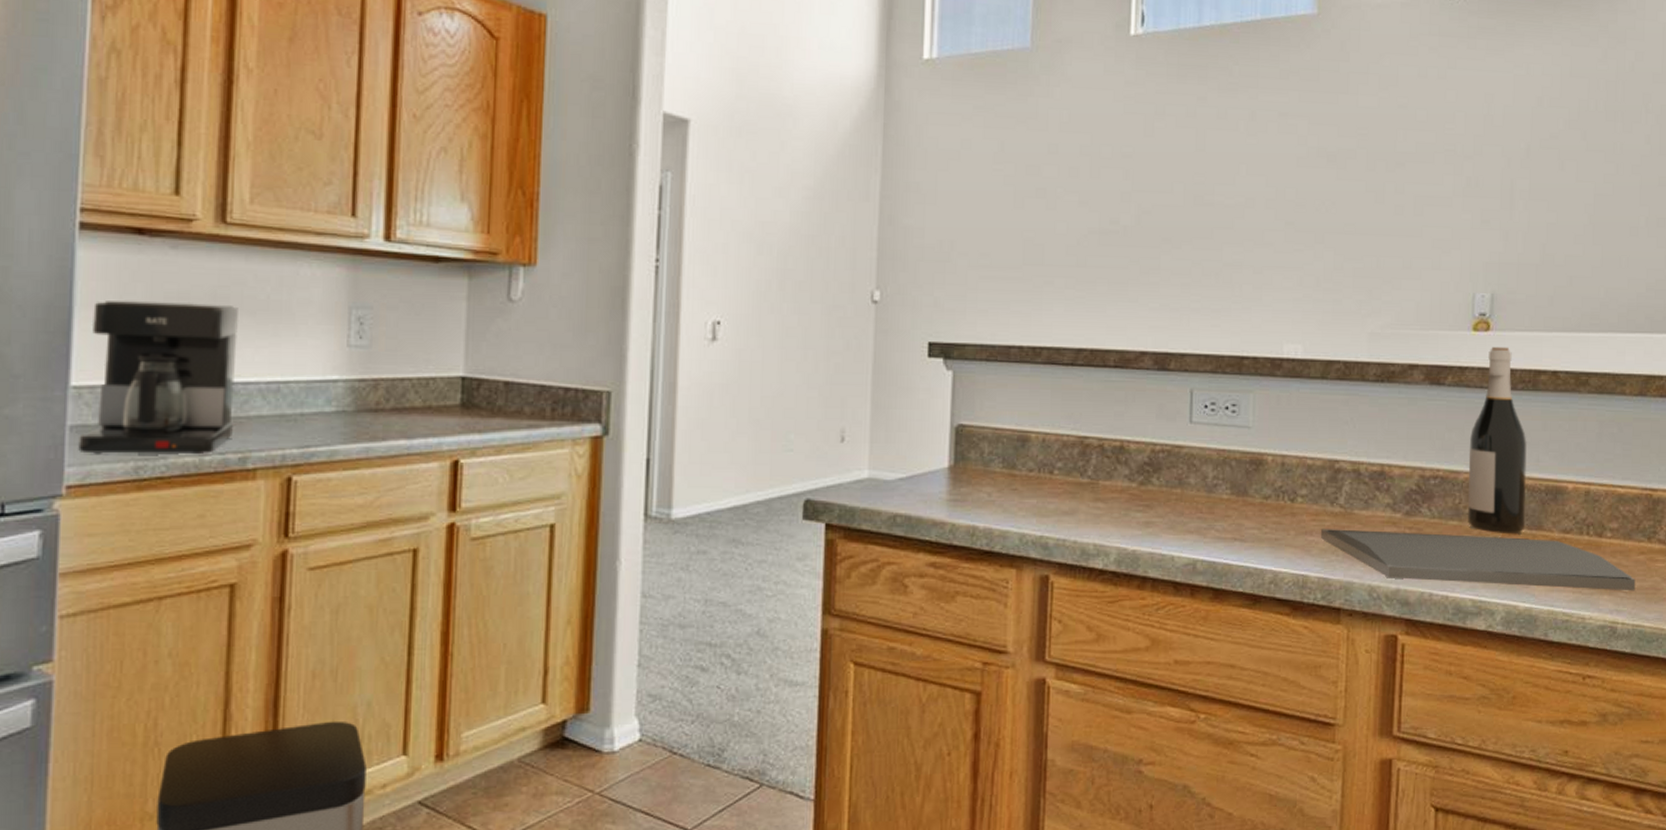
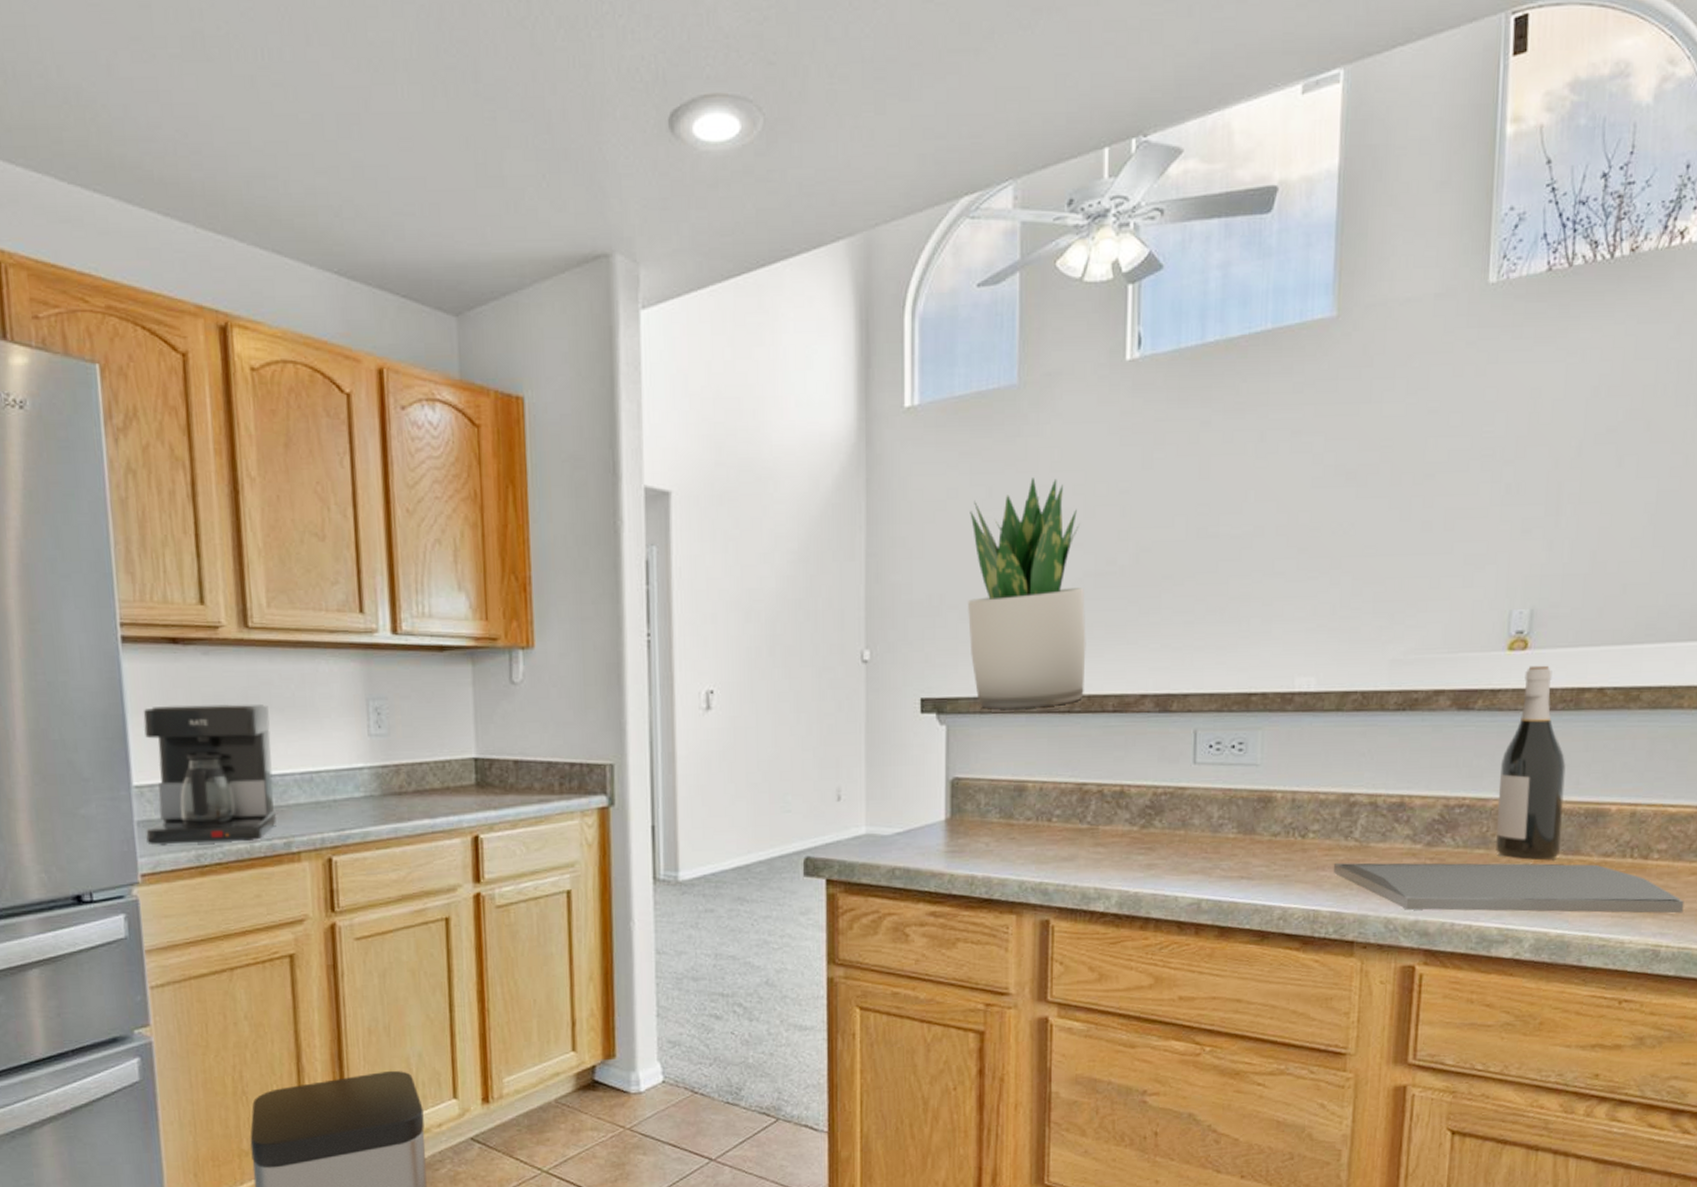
planter: none [977,136,1090,359] -> present [968,478,1086,710]

